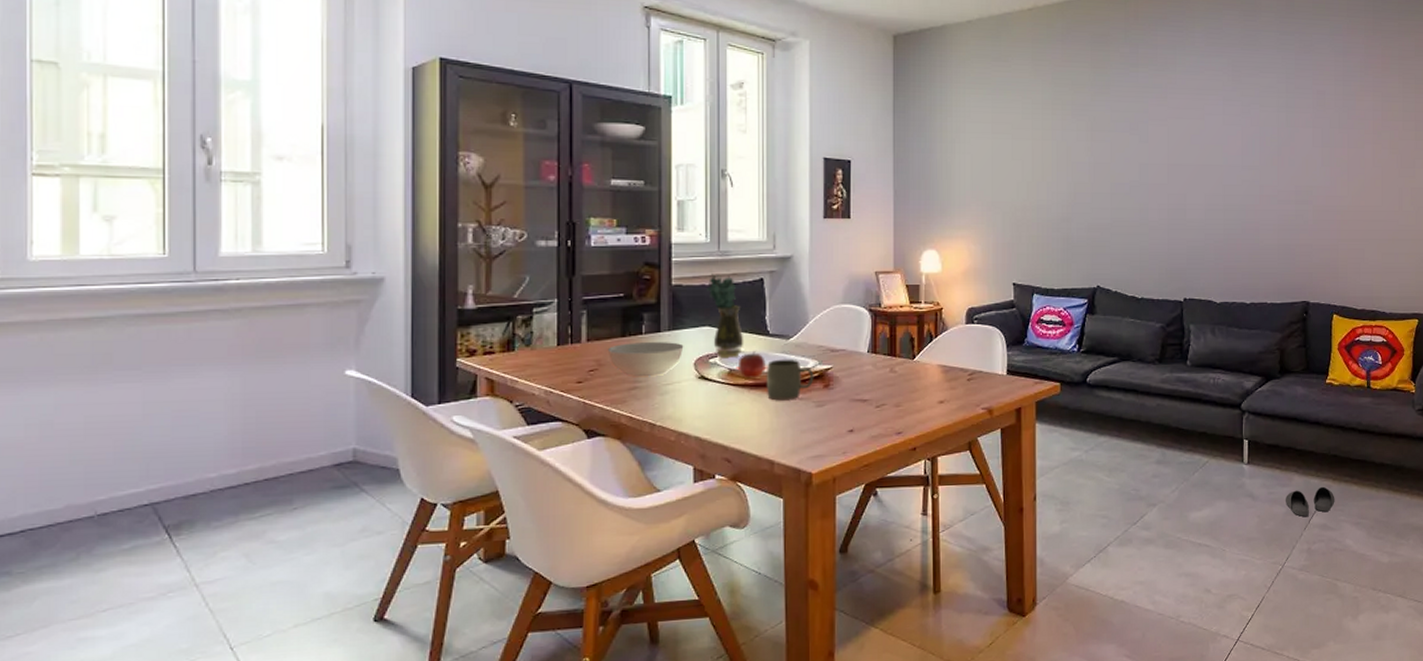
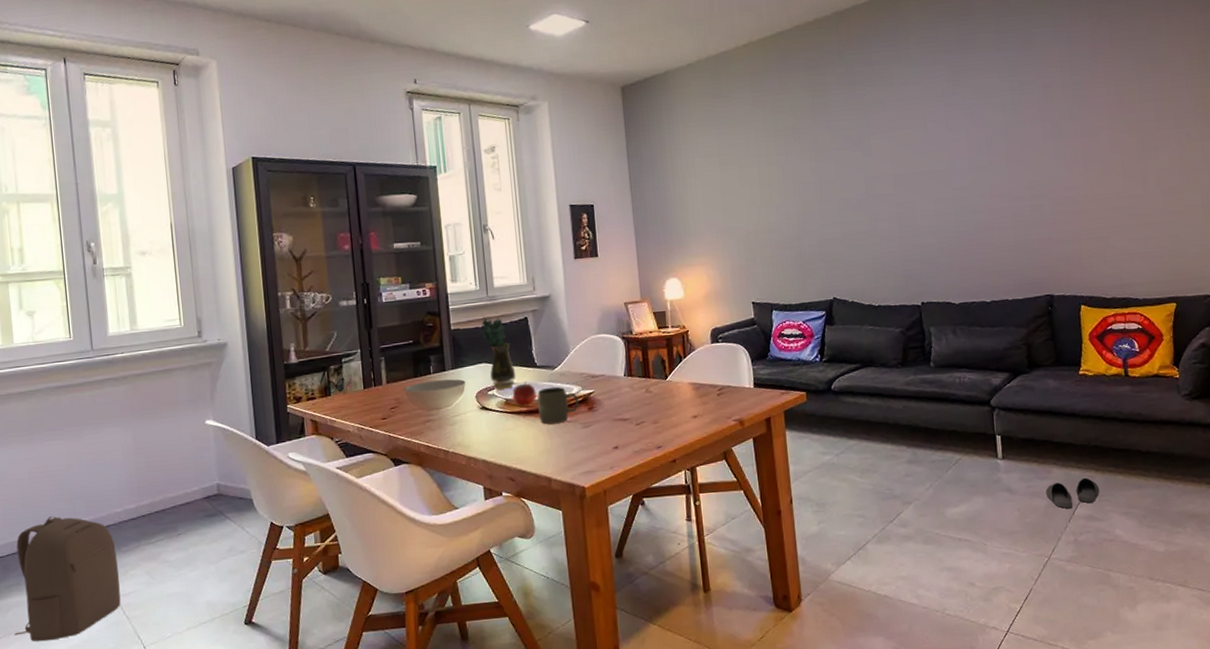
backpack: none [39,478,205,640] -> present [14,515,121,641]

